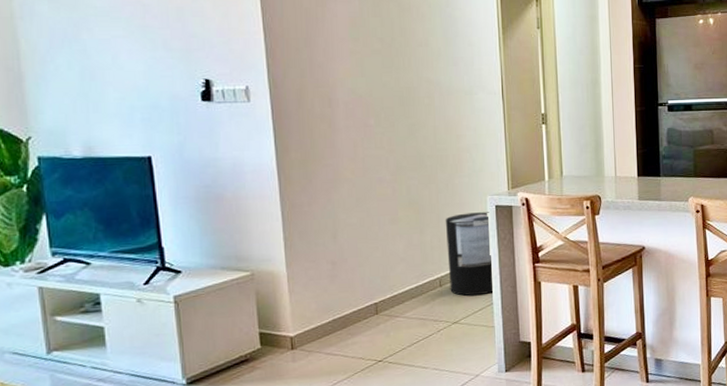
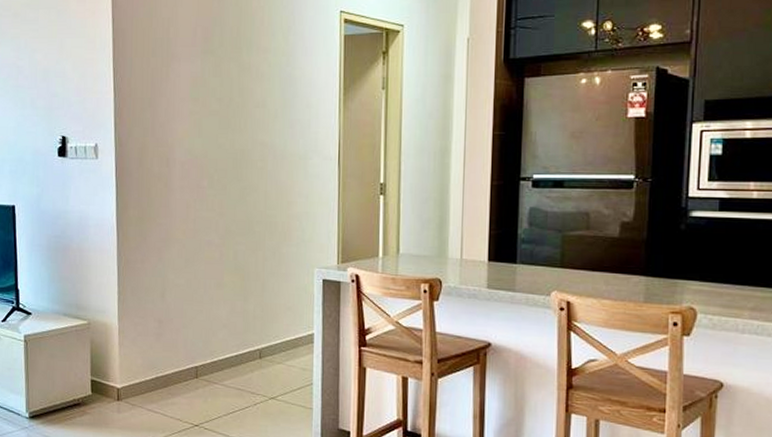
trash can: present [445,212,492,296] -> none [269,284,316,374]

